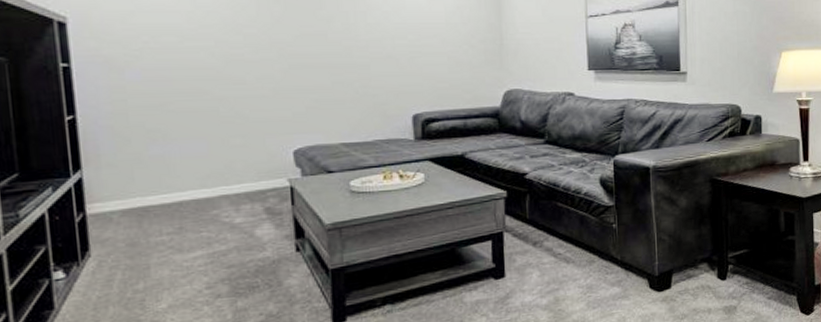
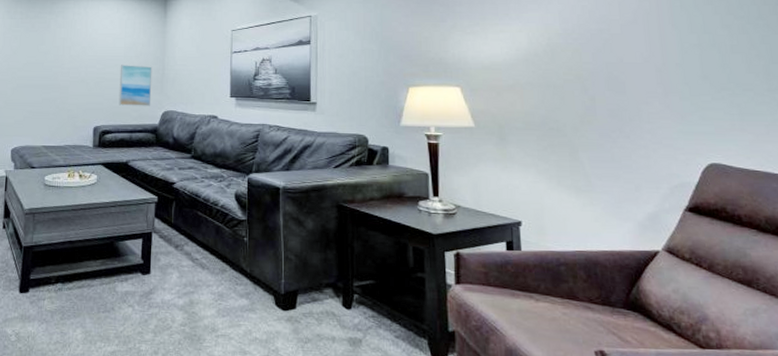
wall art: none [441,34,489,86] -> present [118,65,152,106]

